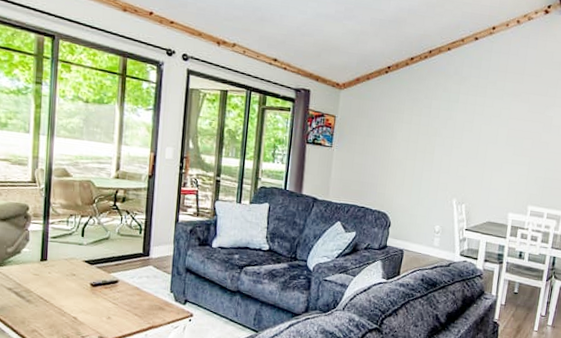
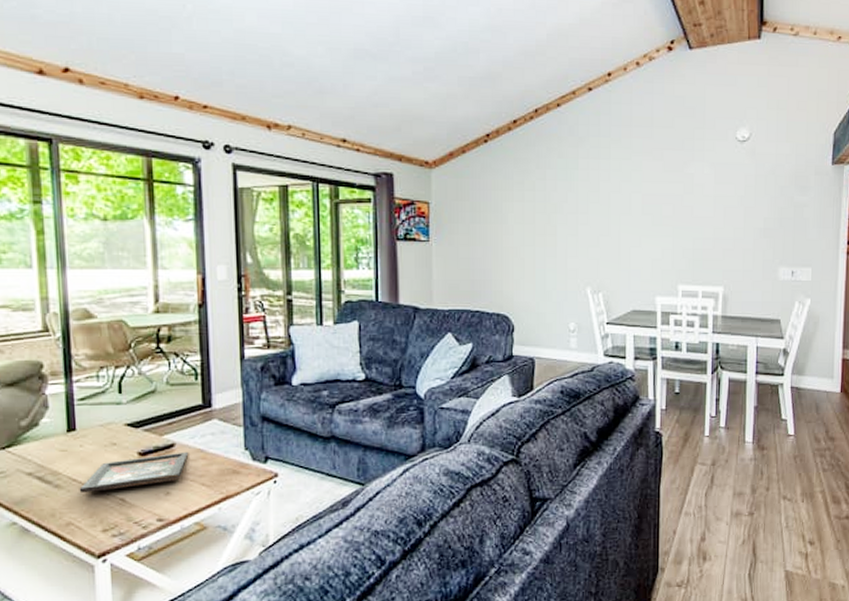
decorative tray: none [44,287,128,310] -> present [79,451,189,494]

